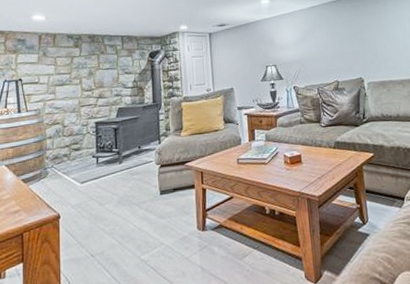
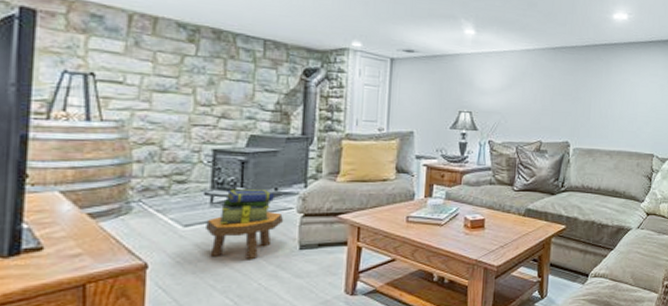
footstool: none [95,166,147,207] -> present [206,212,284,260]
stack of books: none [104,149,139,180] -> present [220,189,274,225]

